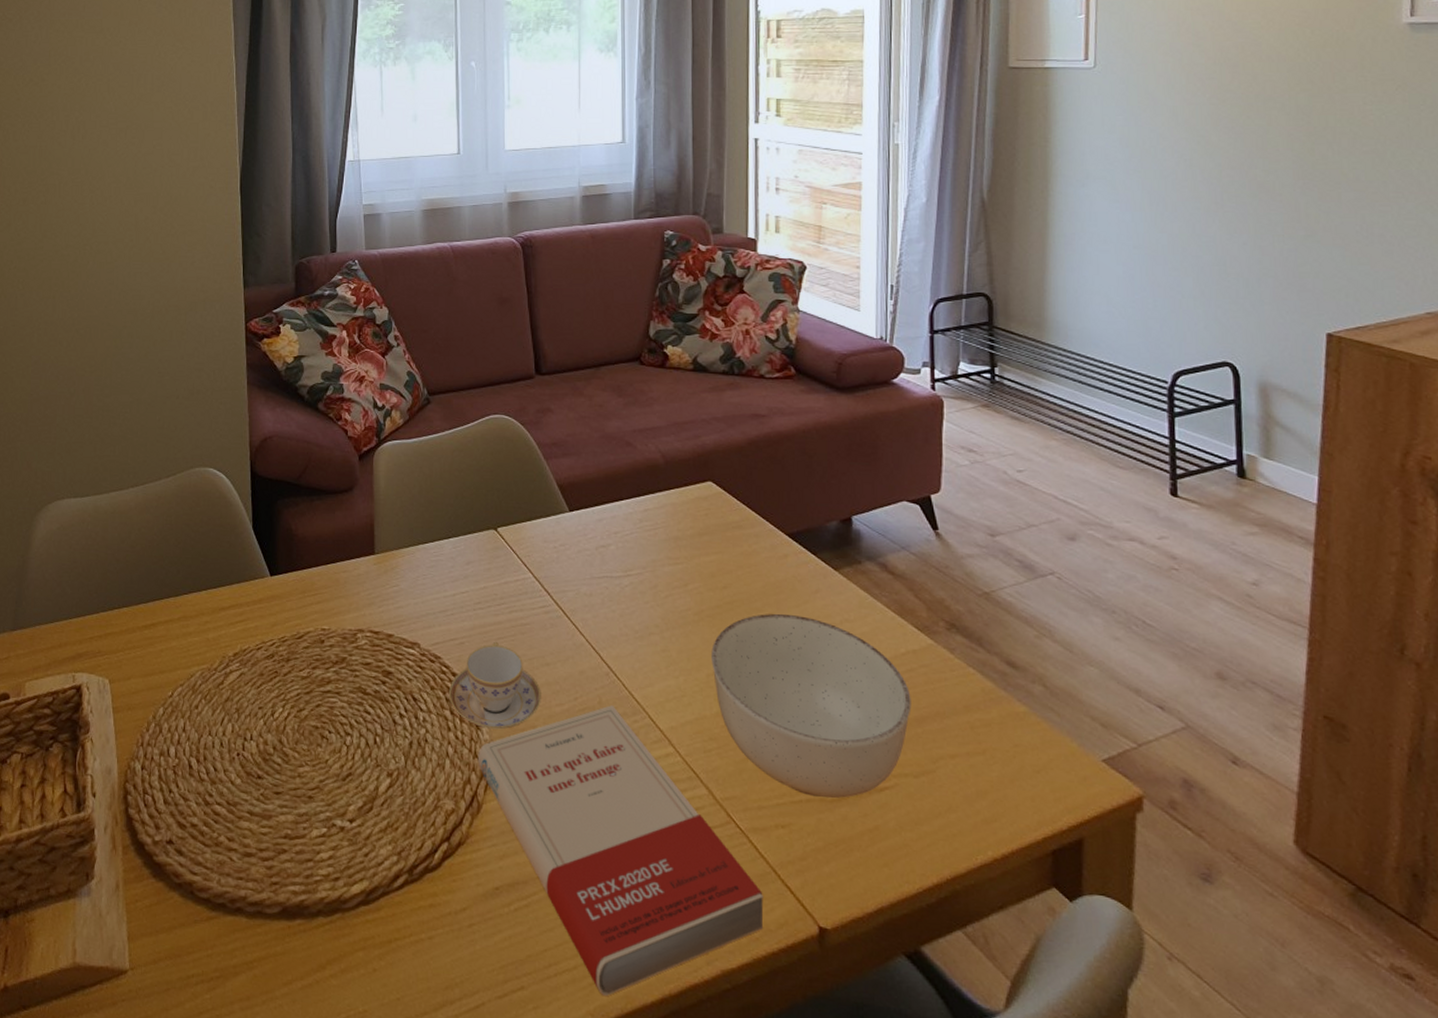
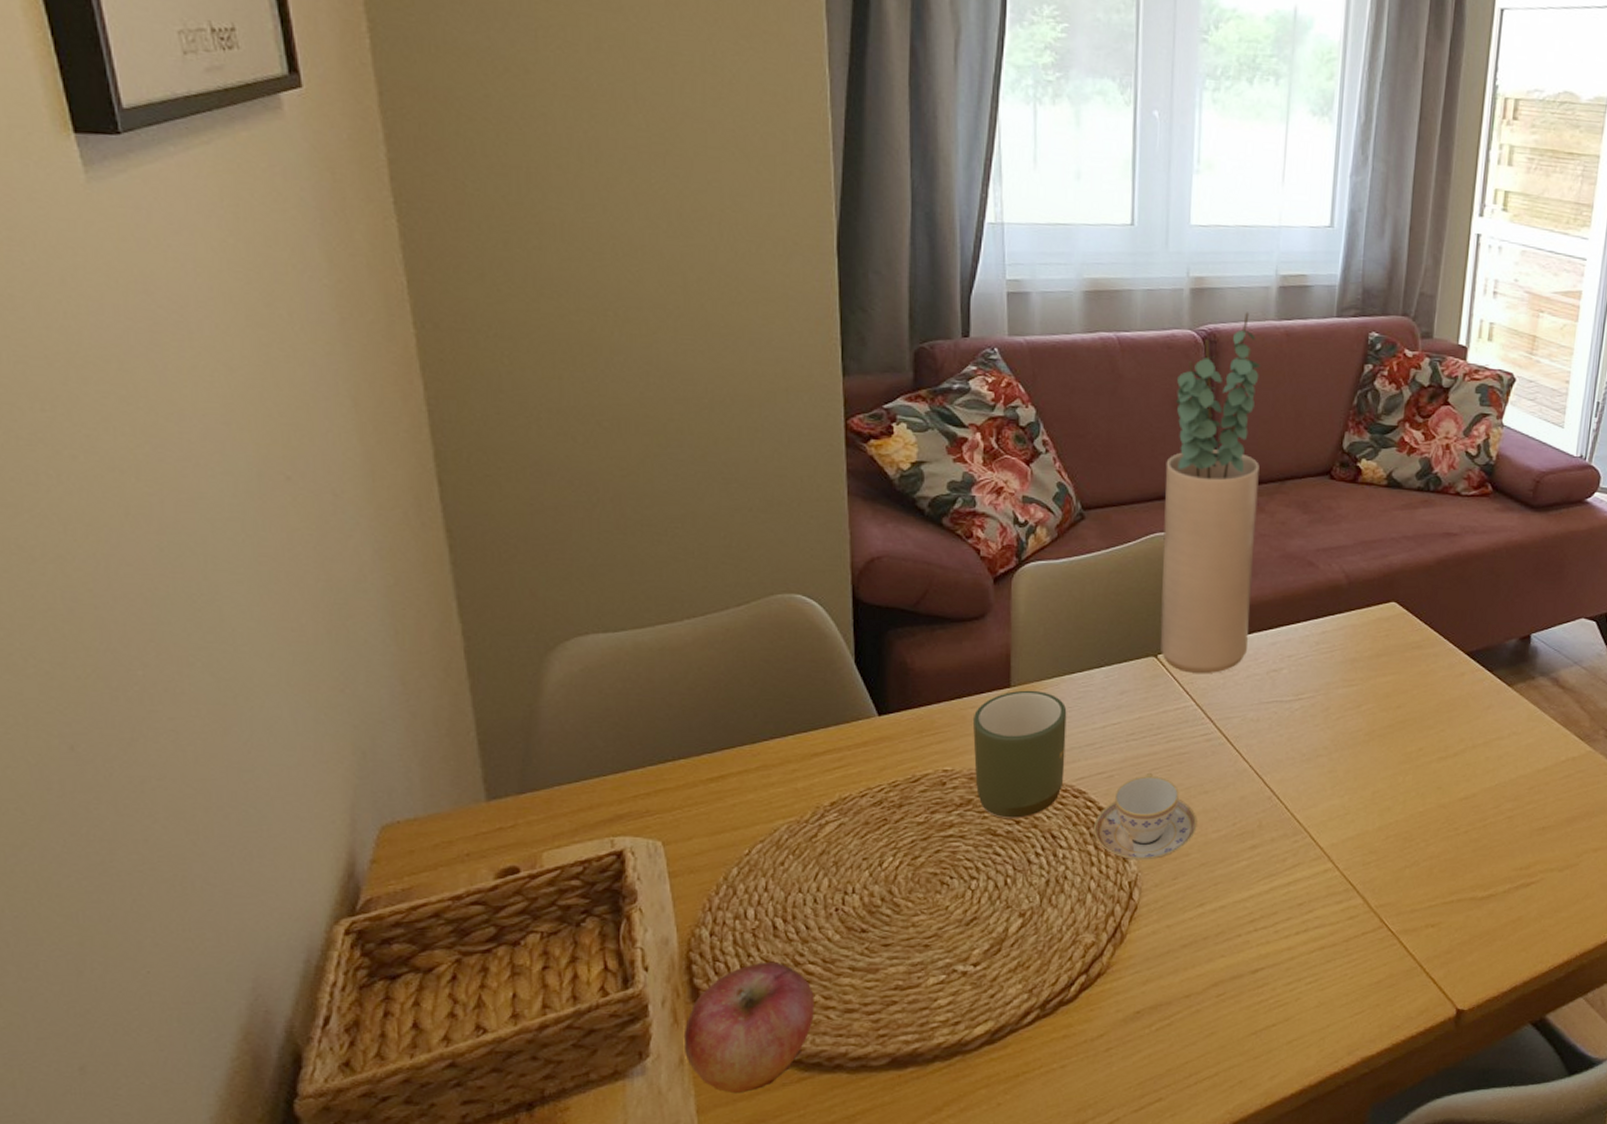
apple: none [119,798,220,925] -> present [683,961,814,1094]
mug: none [345,557,422,680] -> present [973,690,1067,819]
book: present [477,705,764,996] -> none [1123,828,1408,1095]
vase: none [495,219,577,547] -> present [1159,312,1261,673]
bowl: present [711,613,912,798] -> none [1378,730,1566,896]

